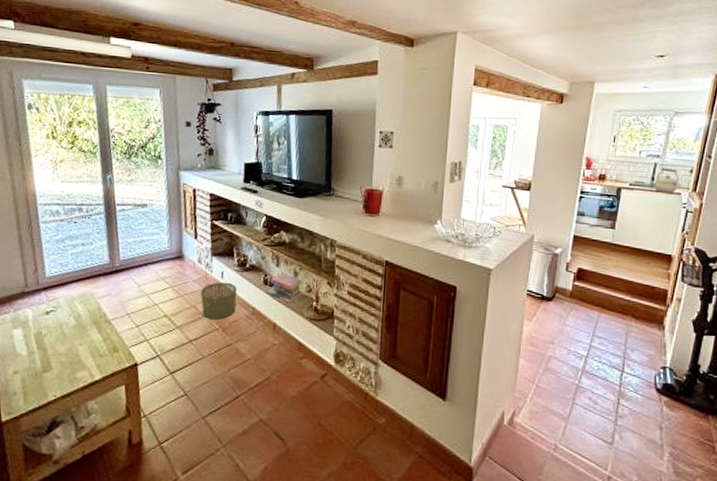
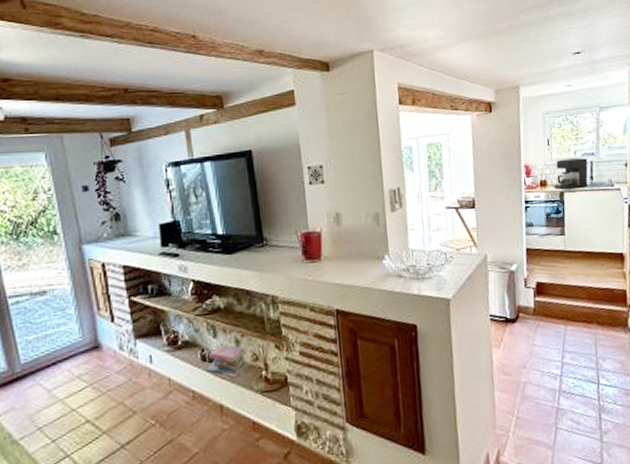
basket: present [200,282,237,320] -> none [126,366,173,415]
coffee maker: none [611,157,652,188] -> present [553,158,588,190]
kettle: present [654,168,681,193] -> none [594,164,619,191]

